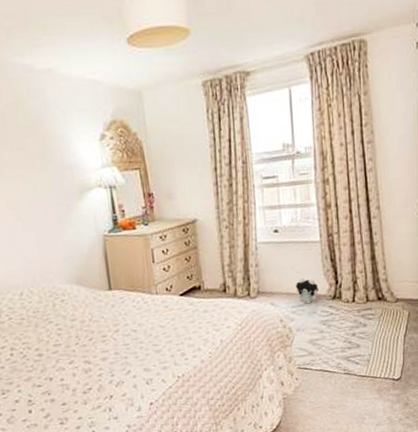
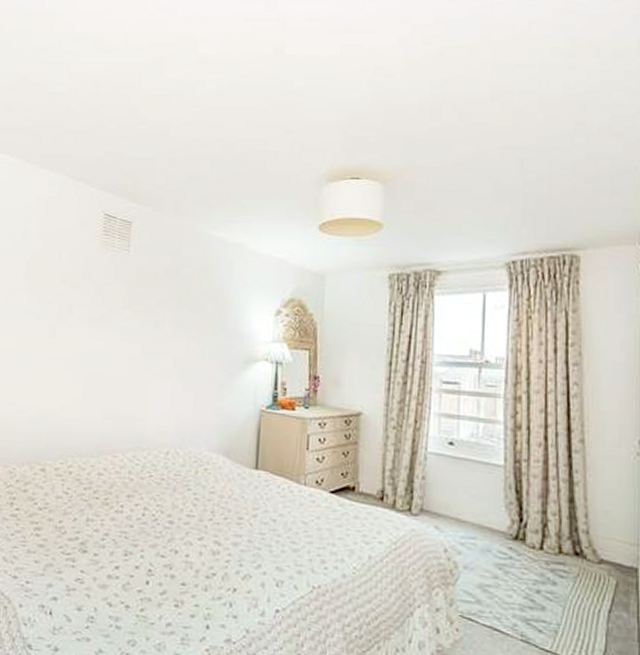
plush toy: present [295,278,320,304] -> none [467,505,498,538]

